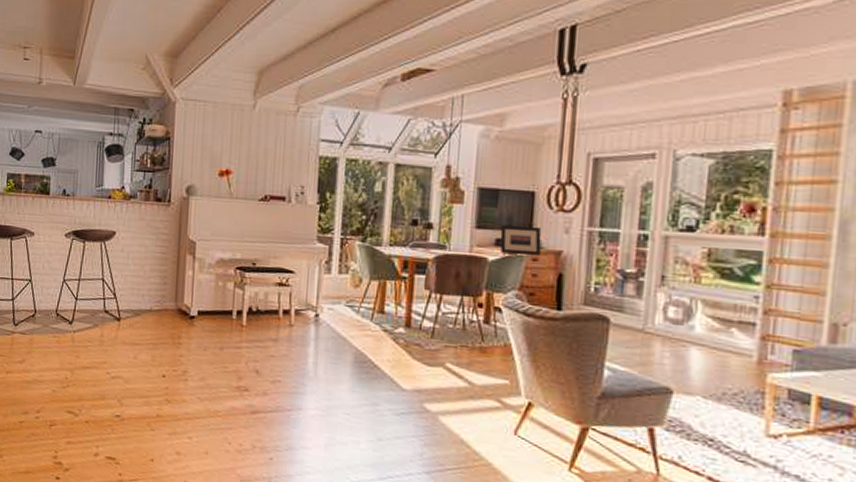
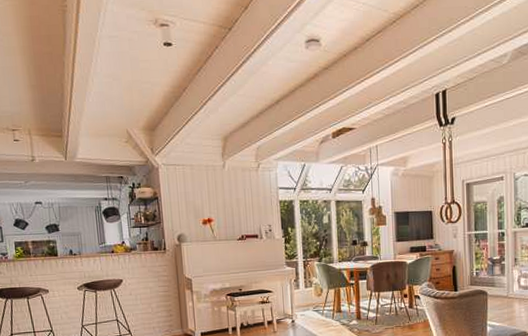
picture frame: present [500,225,542,255] -> none [413,235,440,258]

